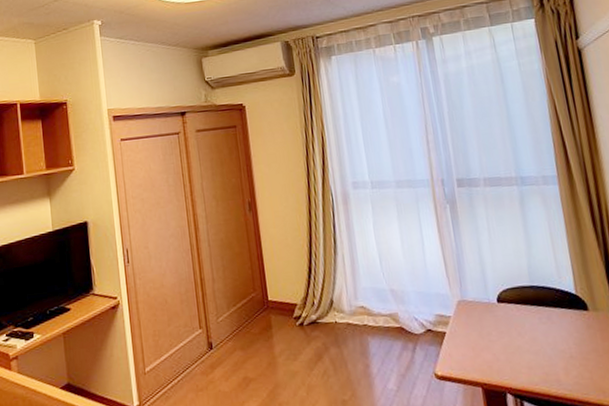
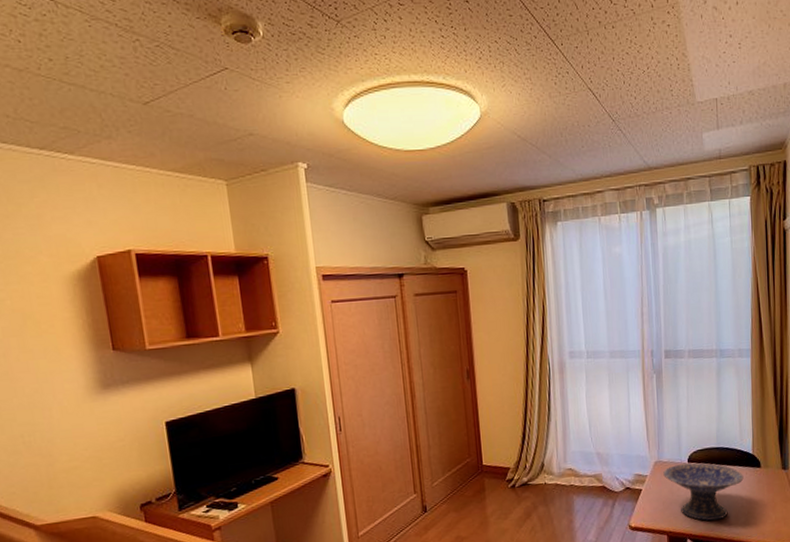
decorative bowl: none [469,303,569,373] -> present [663,462,744,521]

